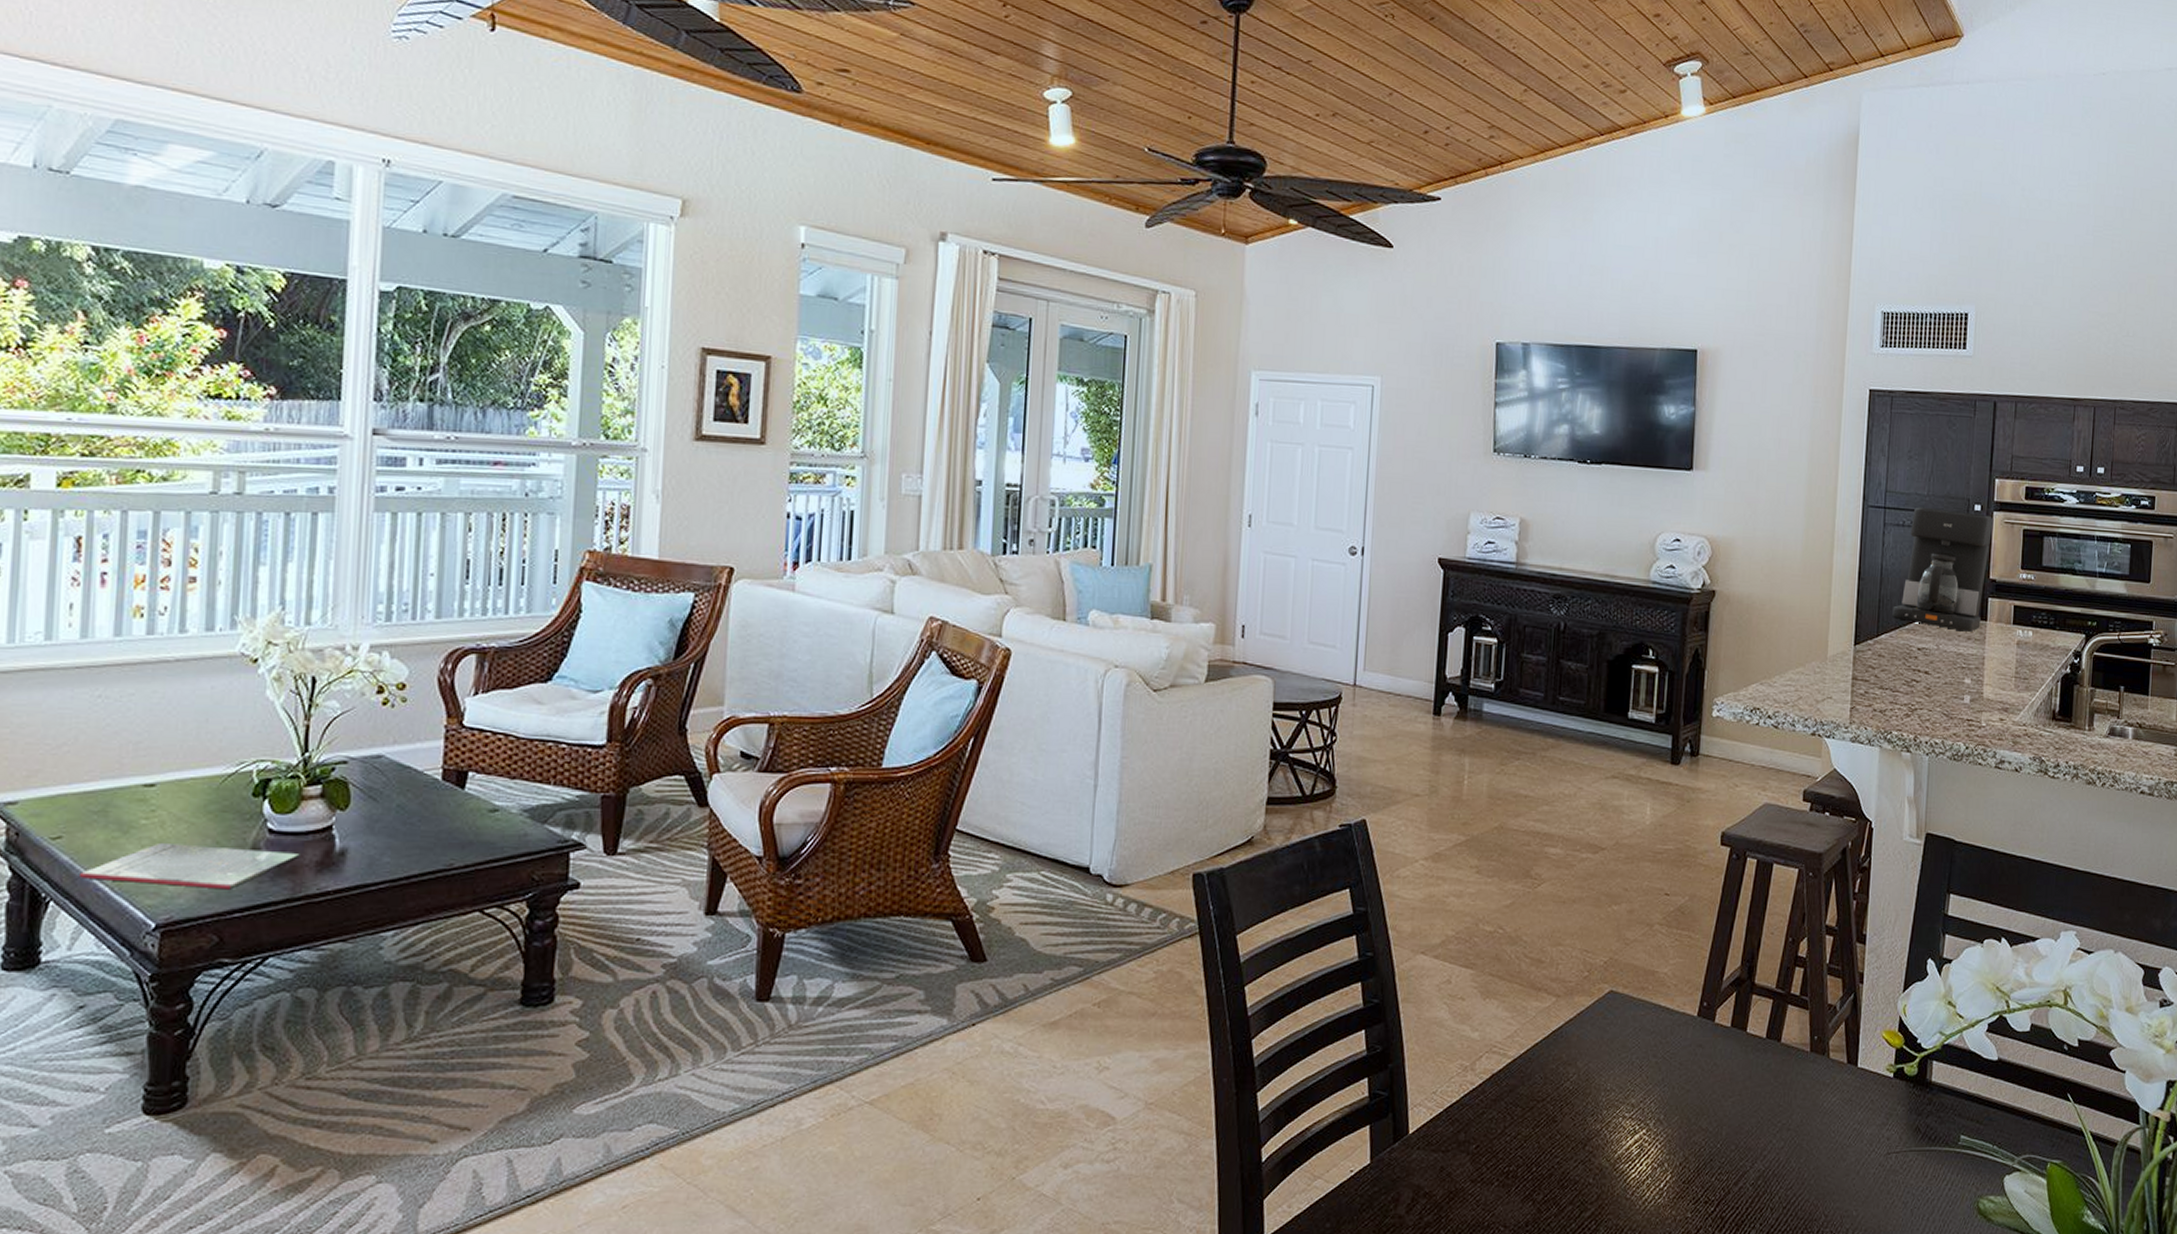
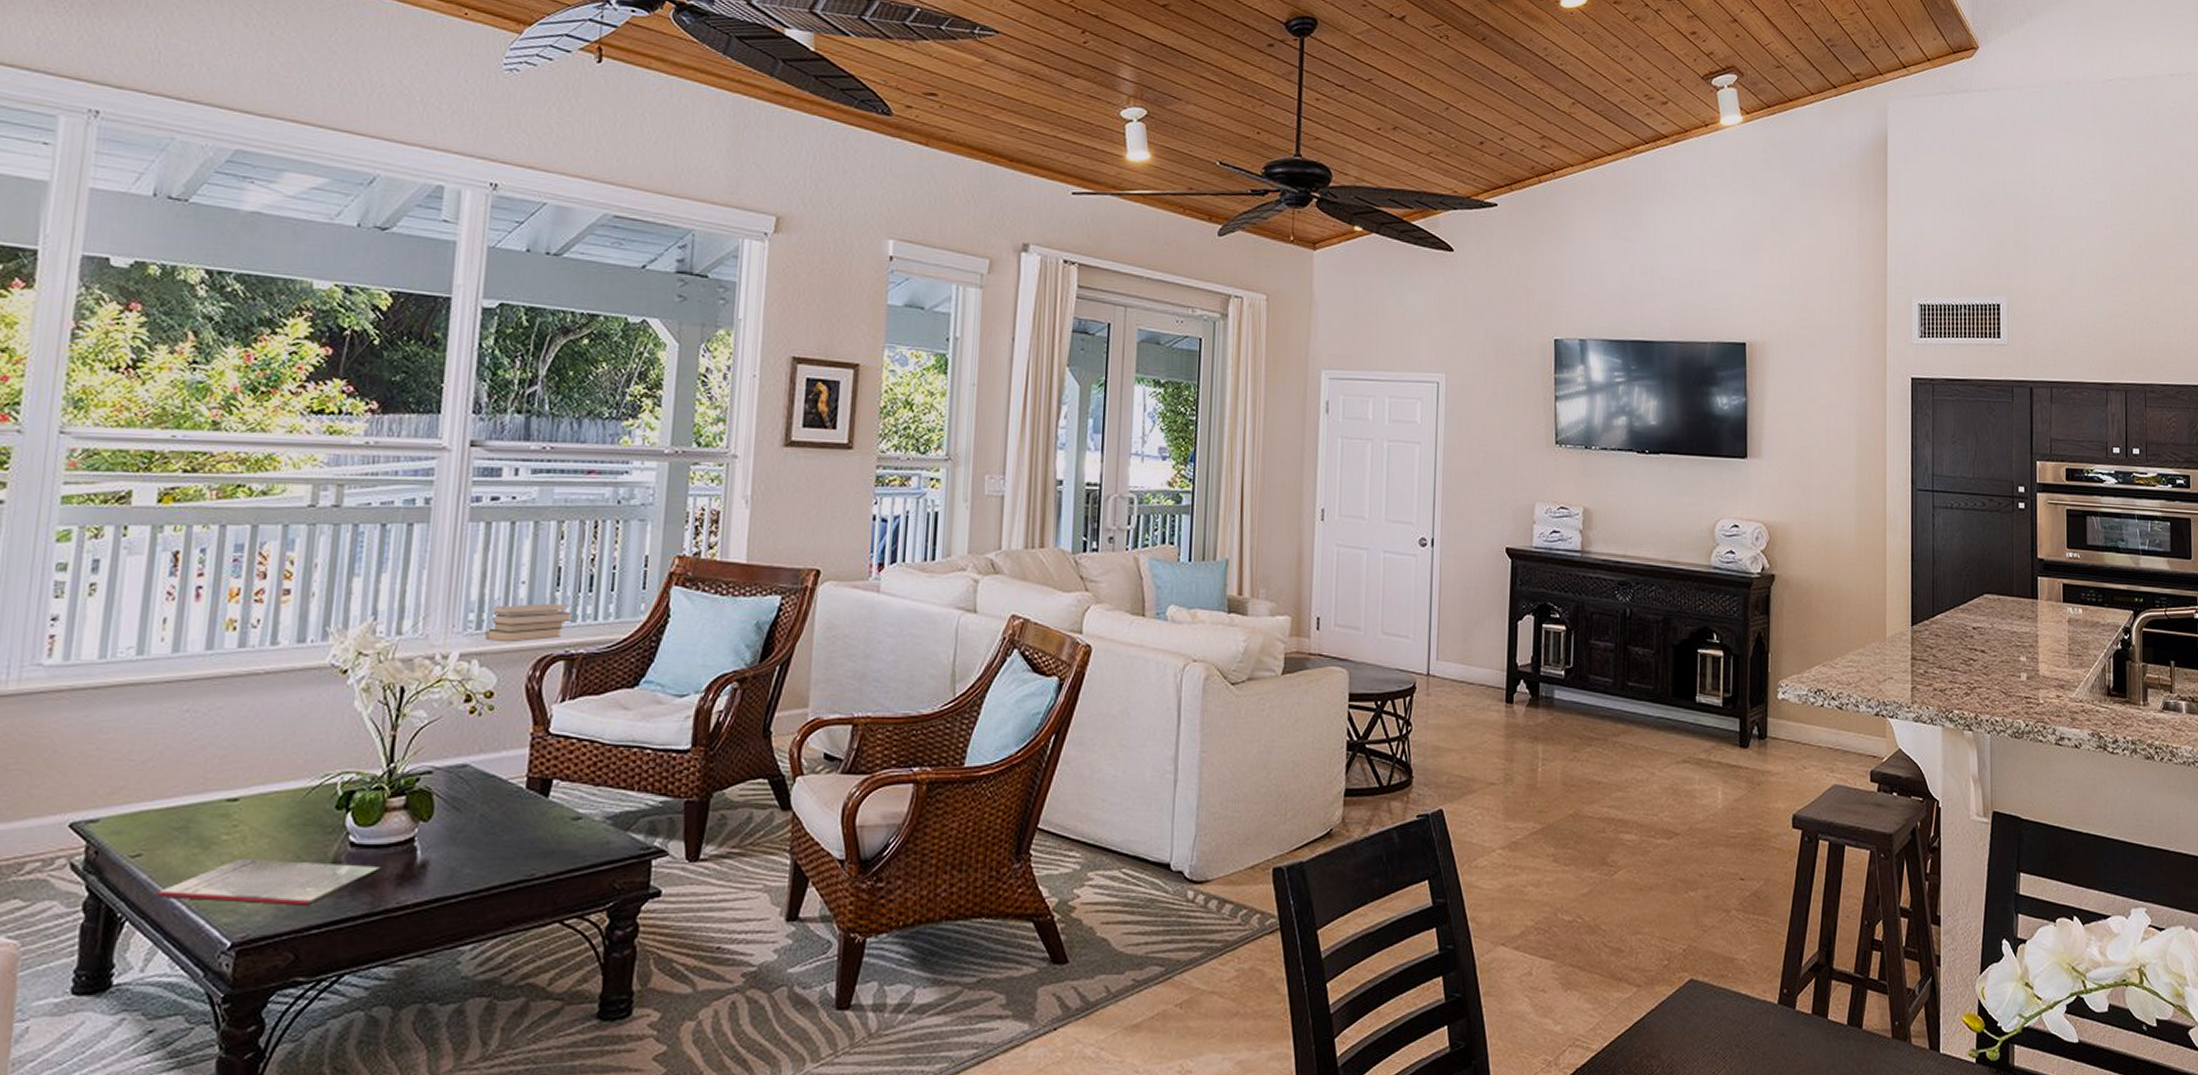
books: none [395,595,482,635] -> present [485,603,572,643]
coffee maker: present [1892,507,1994,632] -> none [1946,489,2038,610]

